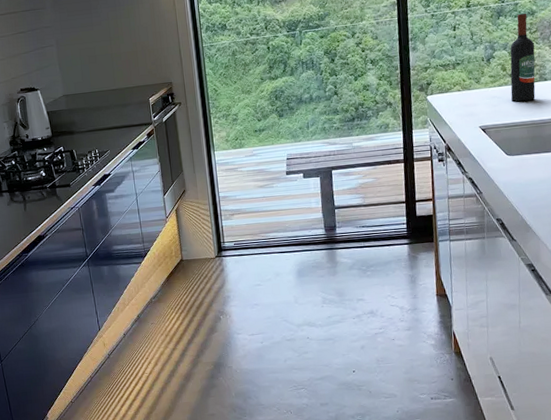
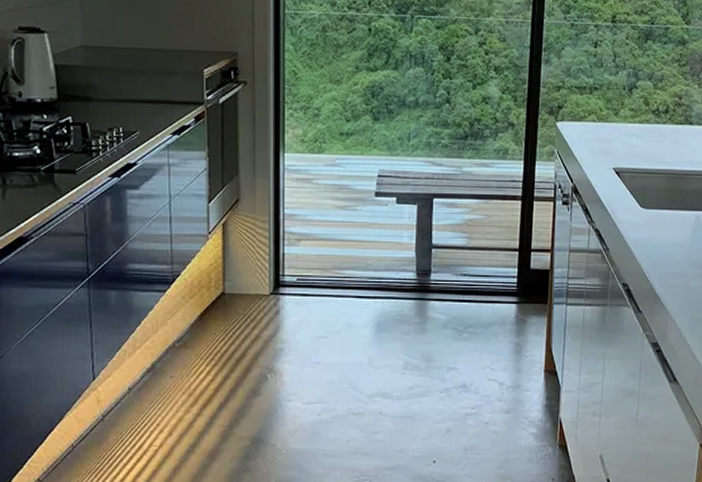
wine bottle: present [510,13,536,102] -> none [652,40,683,146]

